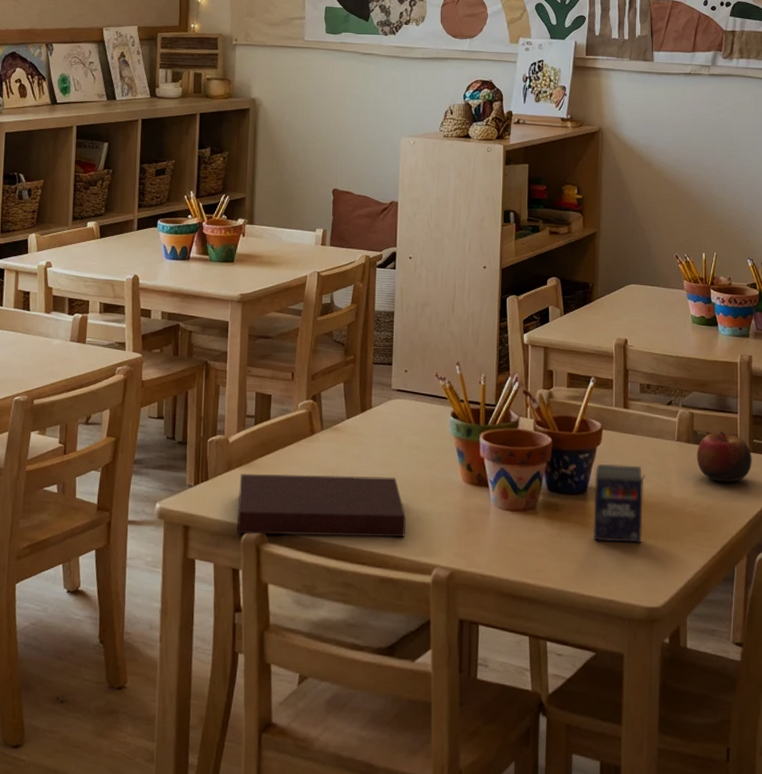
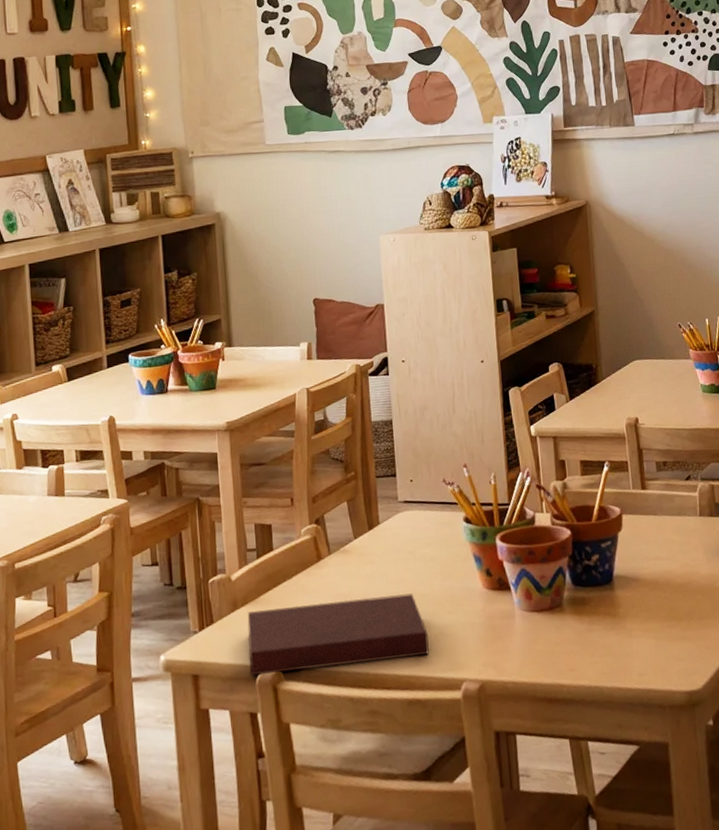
crayon box: present [593,463,646,544] -> none [619,547,675,631]

